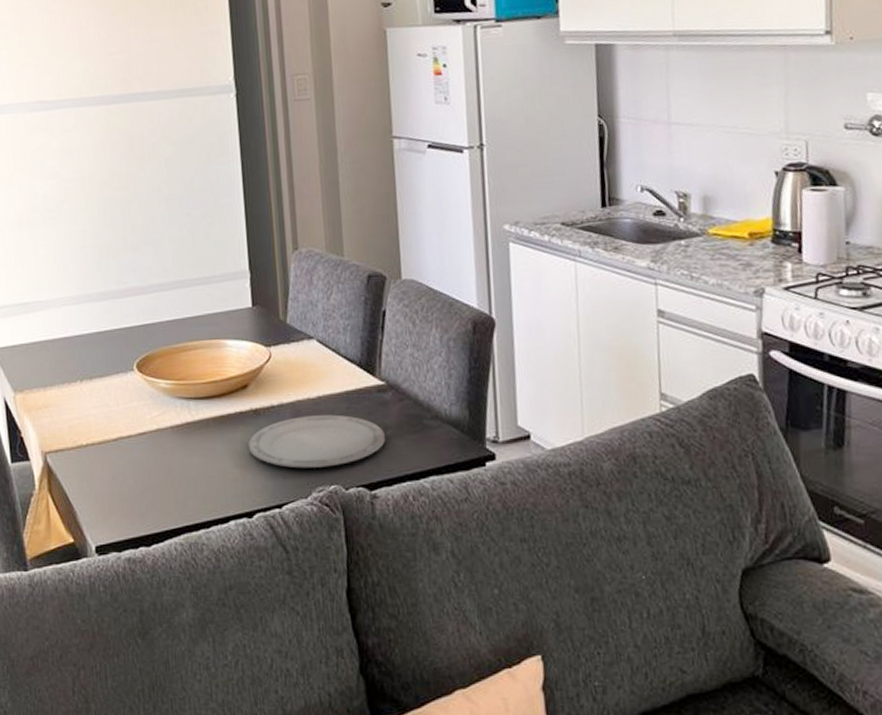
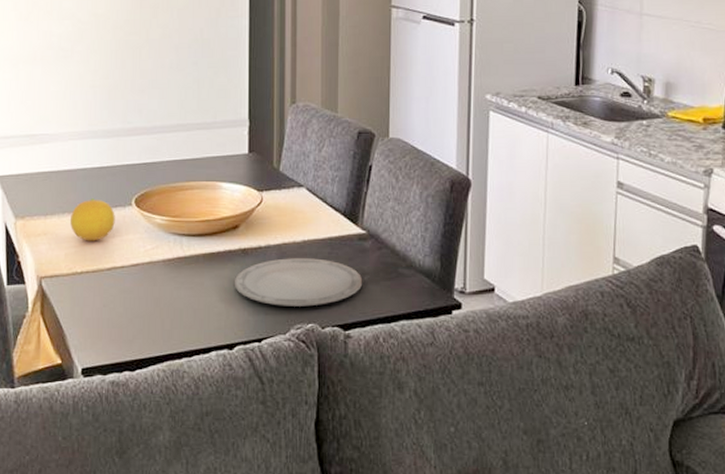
fruit: none [71,365,118,412] -> present [70,197,115,241]

